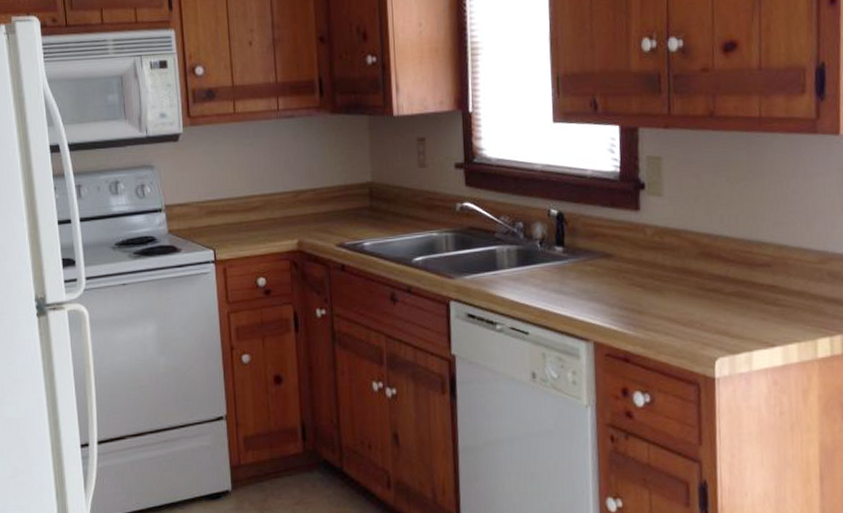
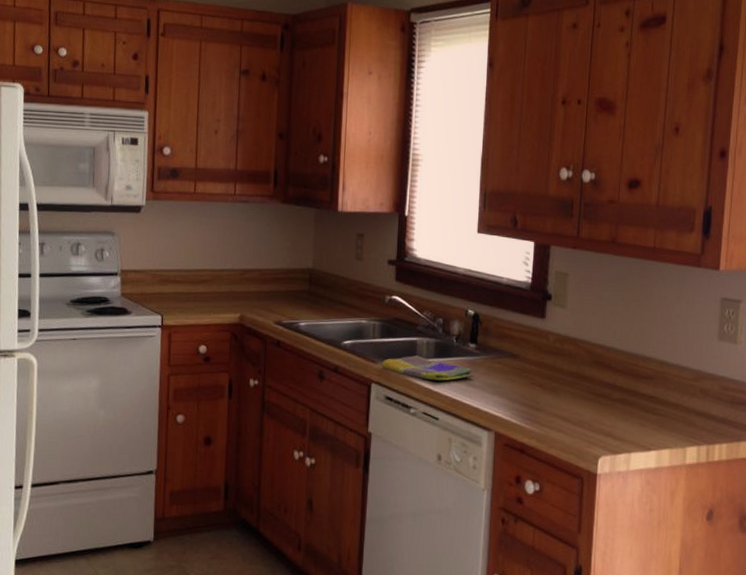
dish towel: none [458,266,564,292] -> present [380,355,474,381]

